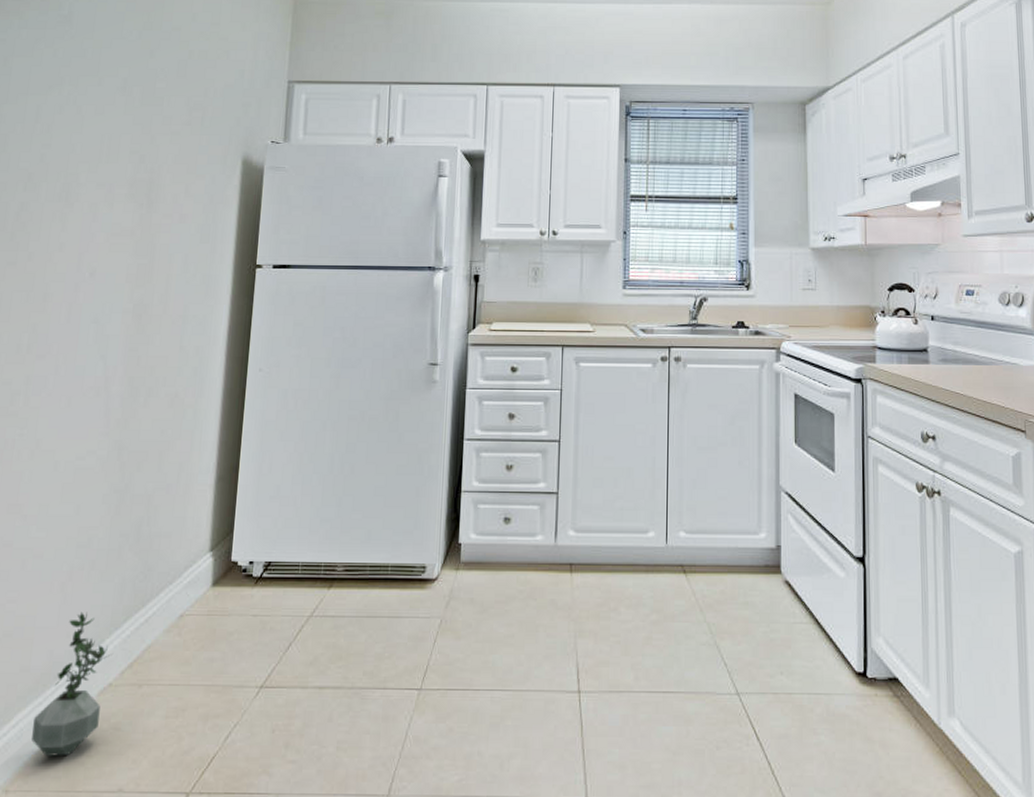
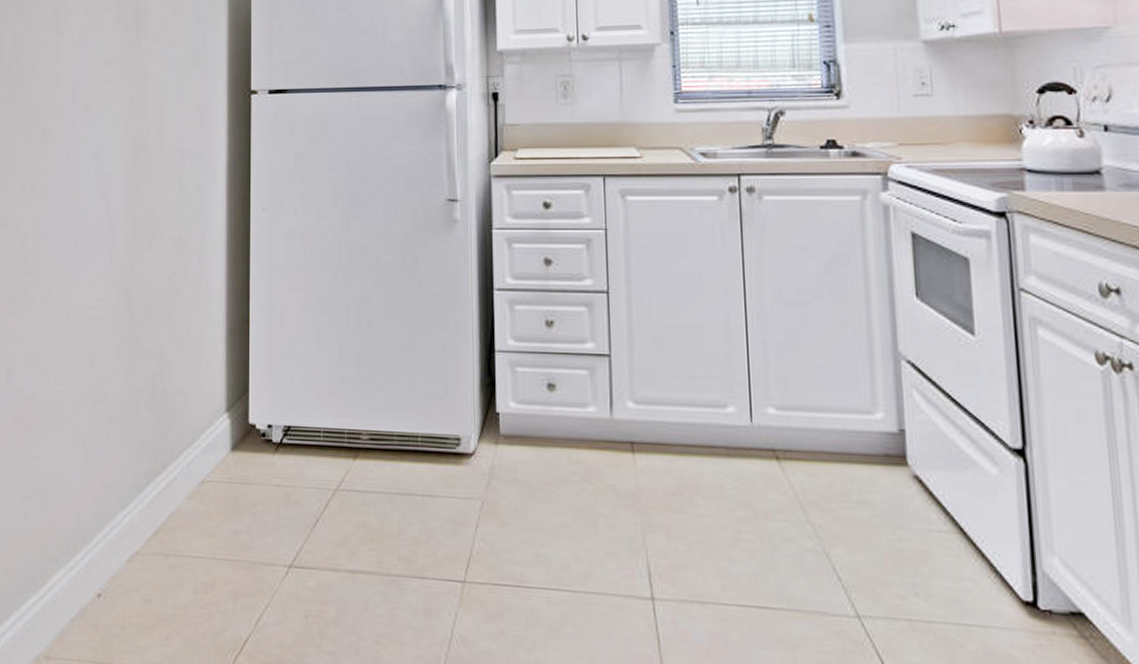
potted plant: present [32,612,112,756] -> none [67,472,137,626]

